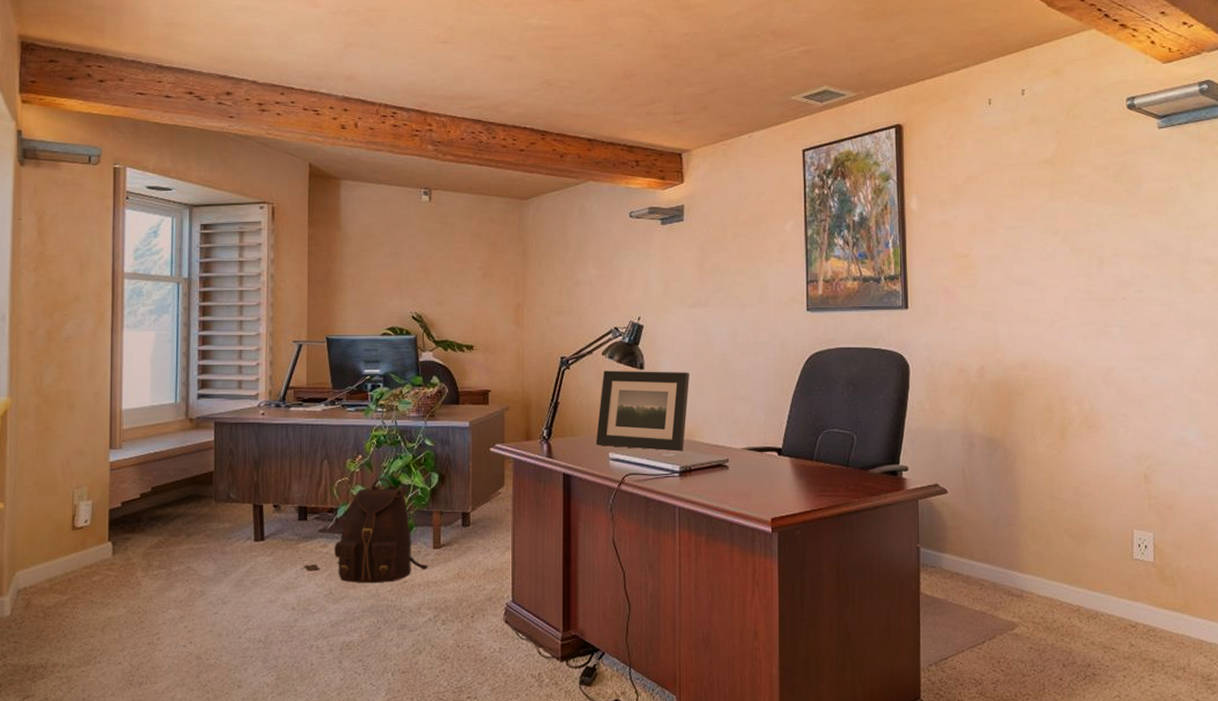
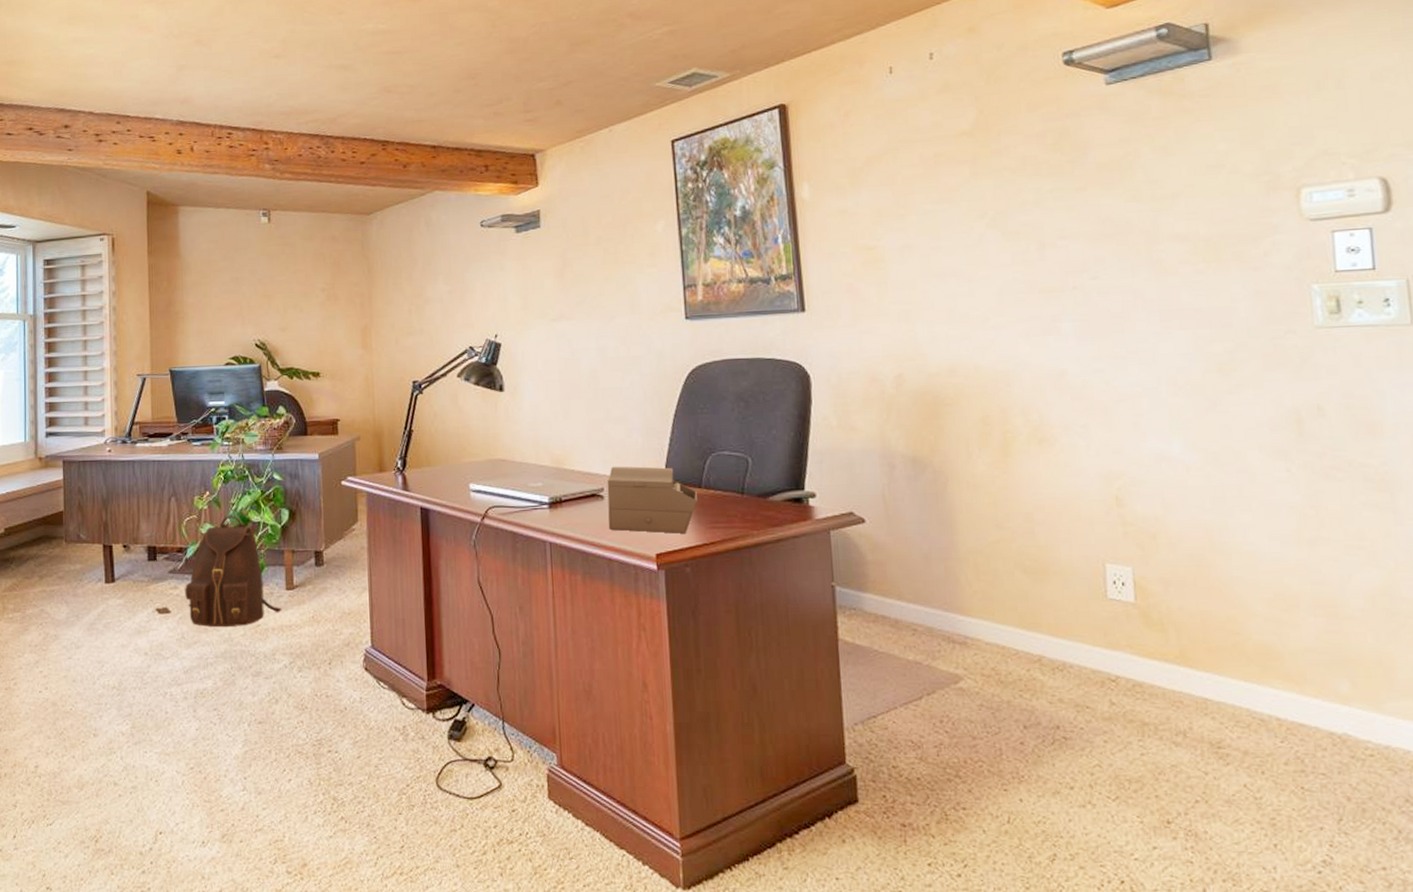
picture frame: present [595,370,689,452] -> none [454,392,555,481]
sewing box: none [731,439,809,501] -> present [607,466,697,534]

